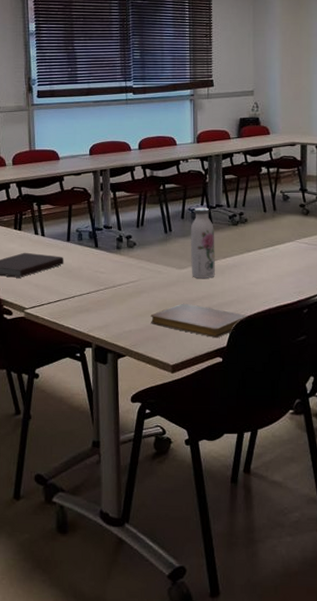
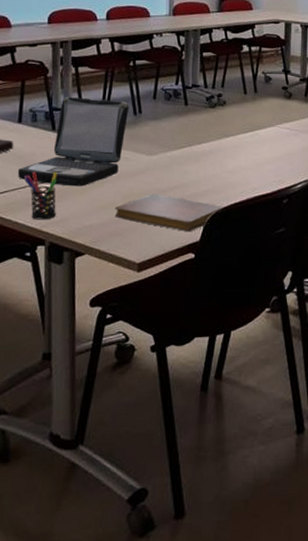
laptop: none [67,217,161,297] -> present [17,96,130,187]
pen holder: none [73,283,101,326] -> present [23,171,57,220]
water bottle: present [190,207,215,278] -> none [162,87,190,166]

